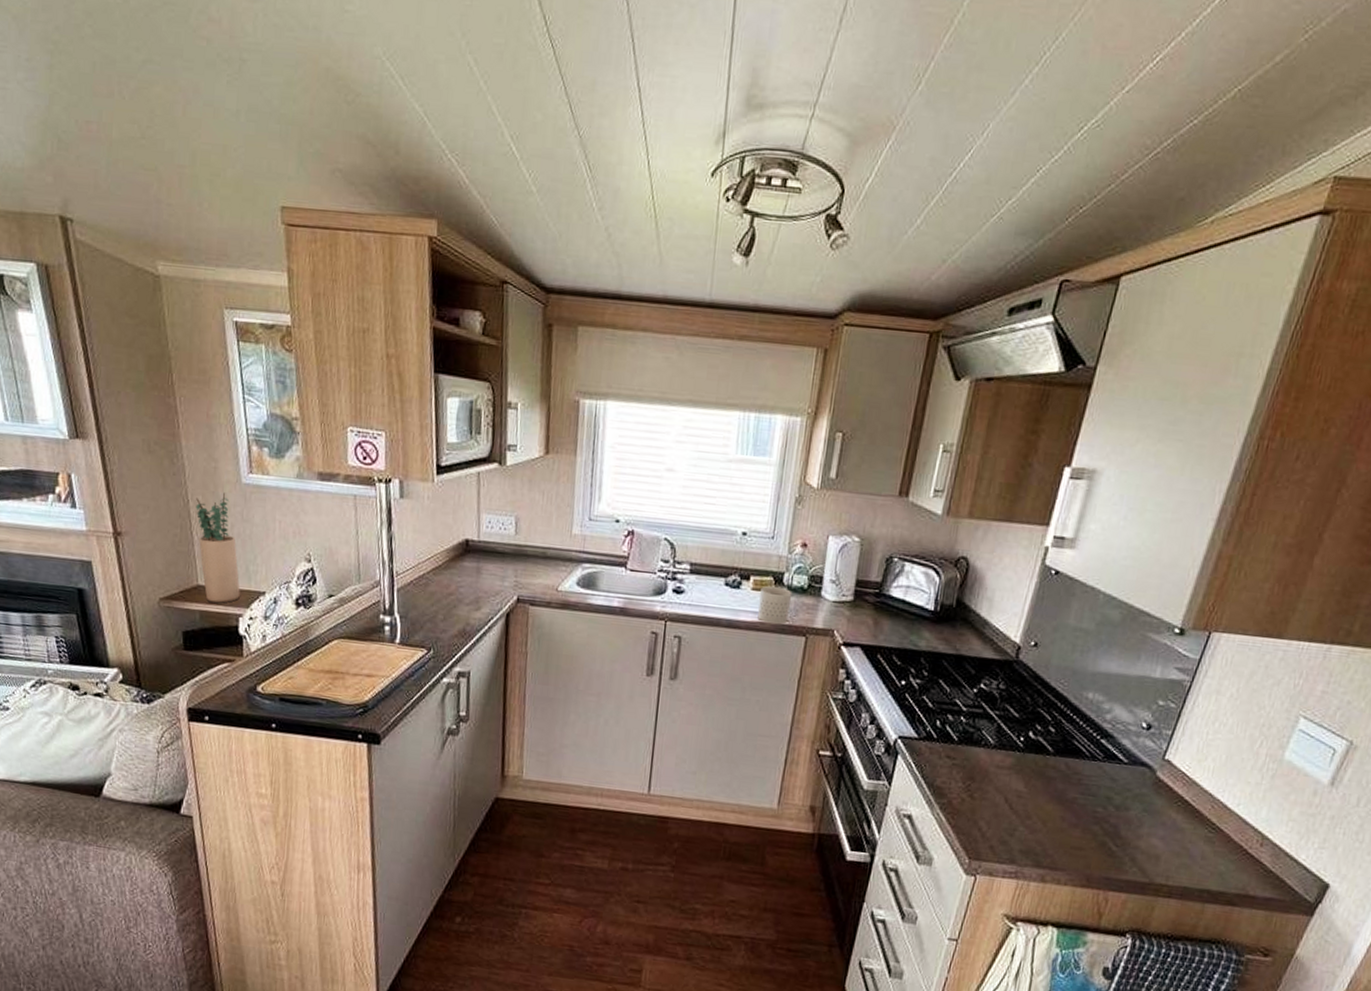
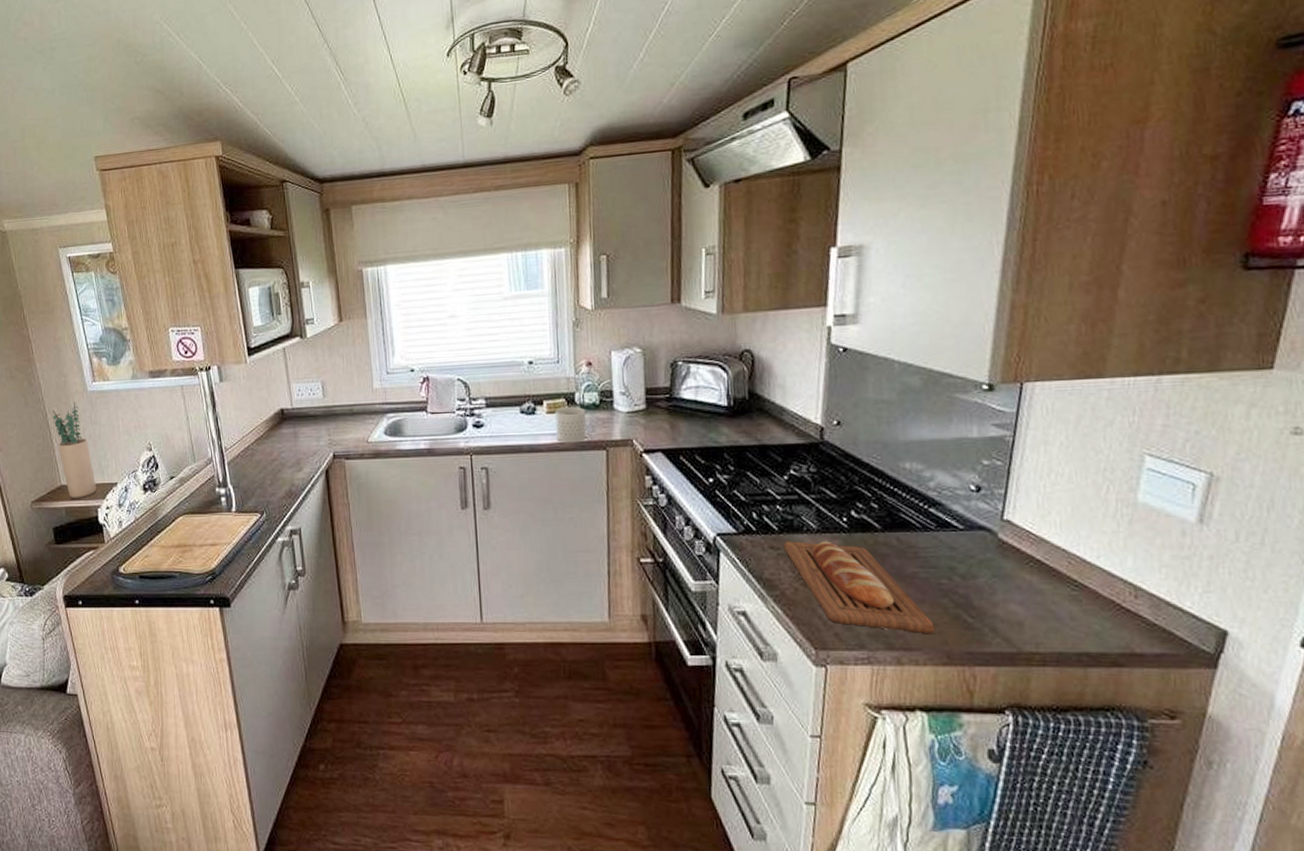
bread loaf: none [959,753,1082,857] -> present [783,541,935,635]

